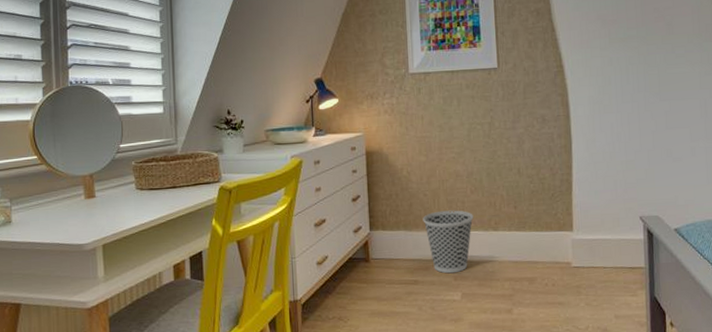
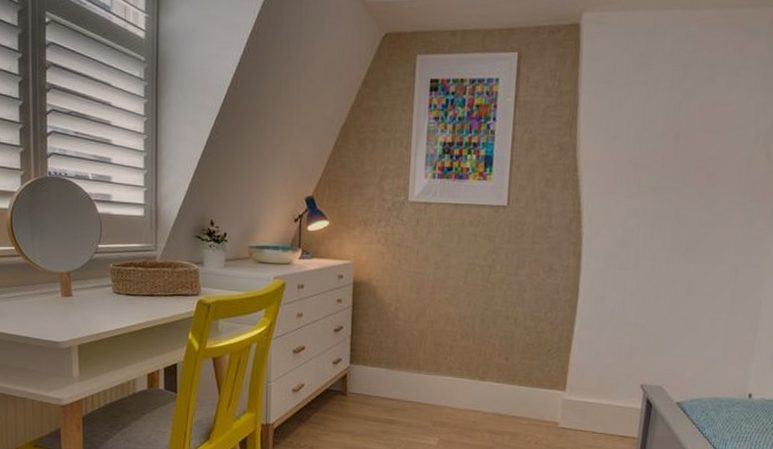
wastebasket: present [423,210,474,274] -> none [406,352,461,418]

